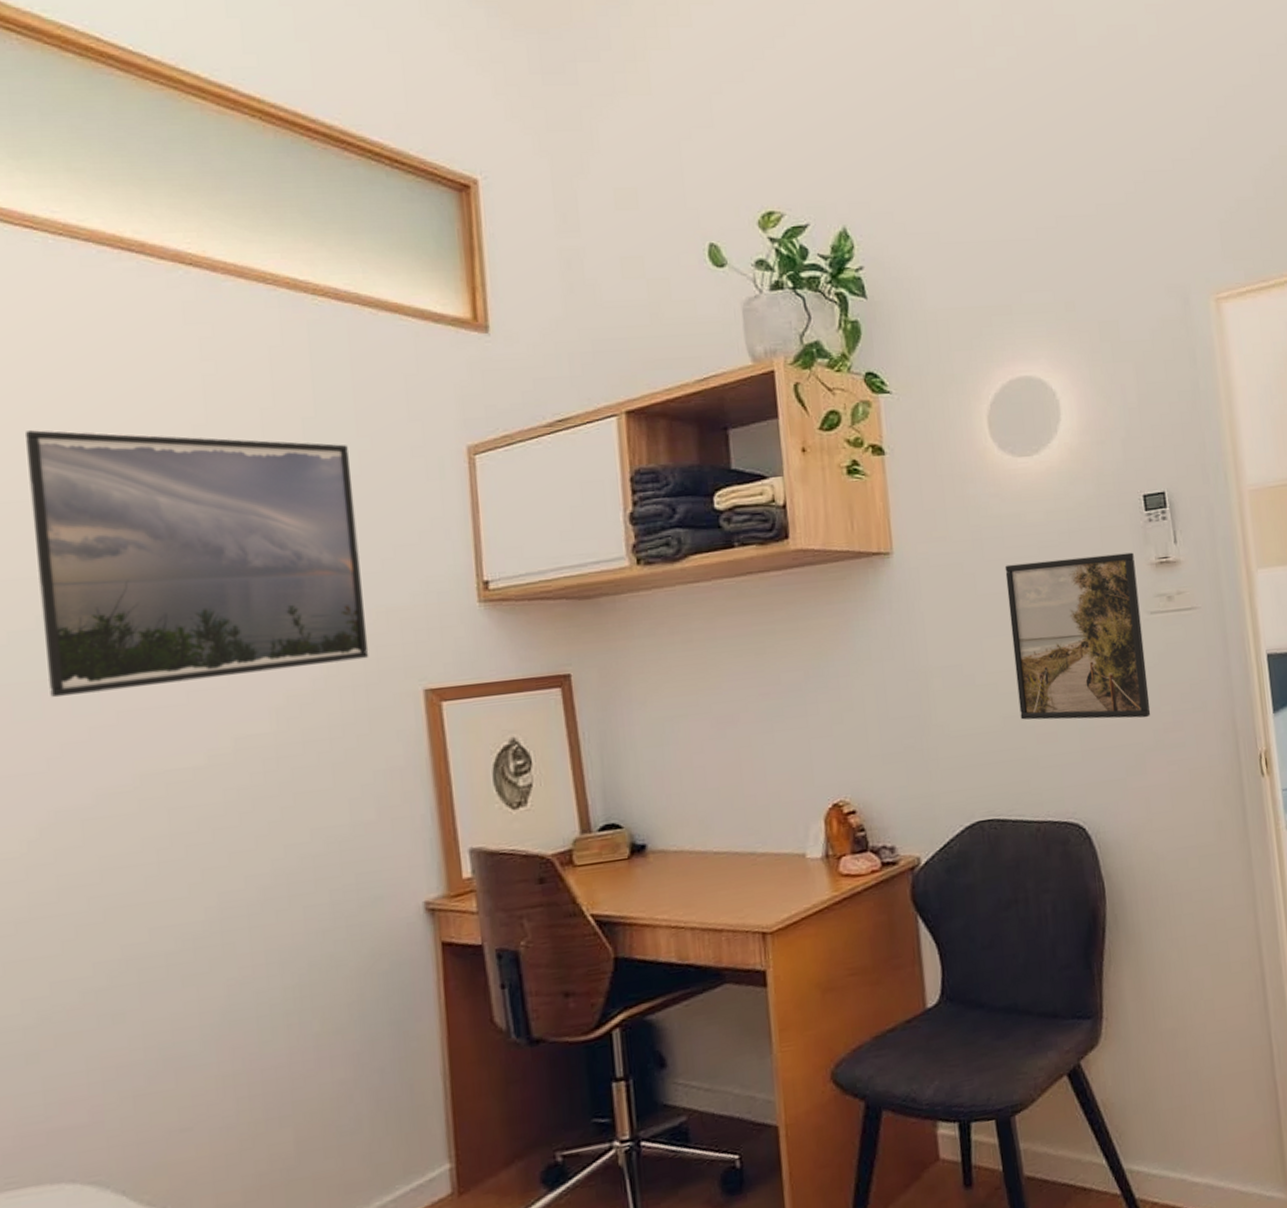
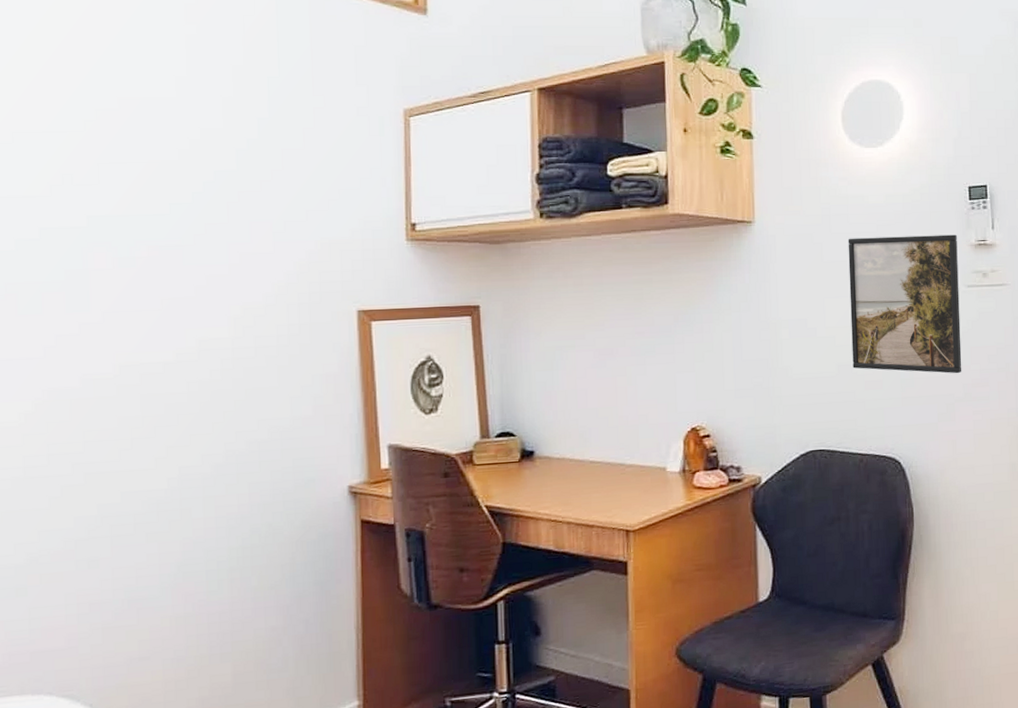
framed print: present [26,430,369,698] -> none [38,73,313,297]

